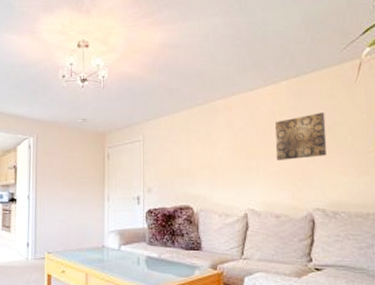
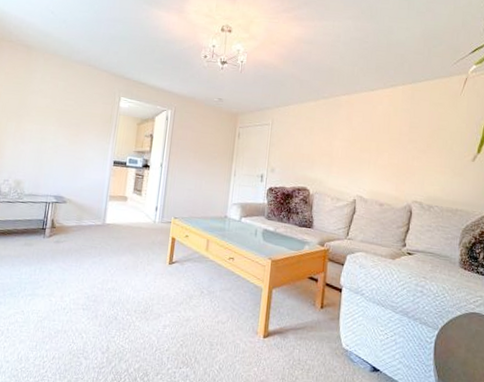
wall art: present [275,113,327,160] -> none [386,117,432,156]

